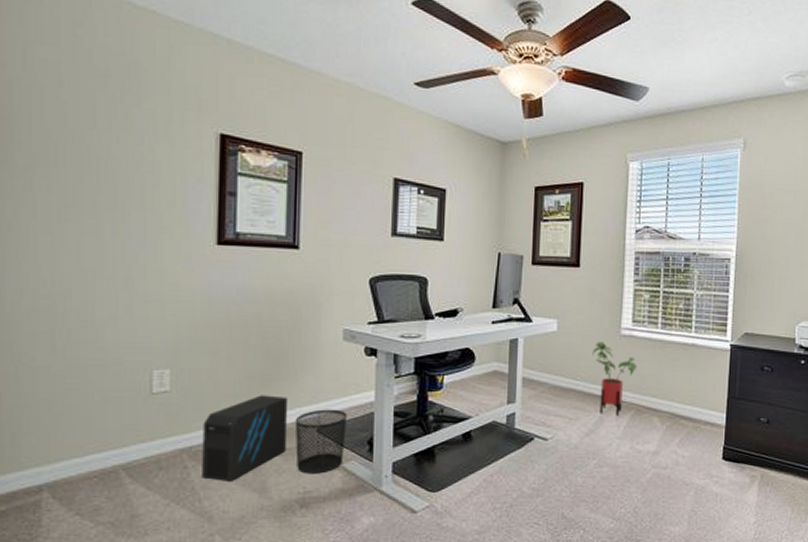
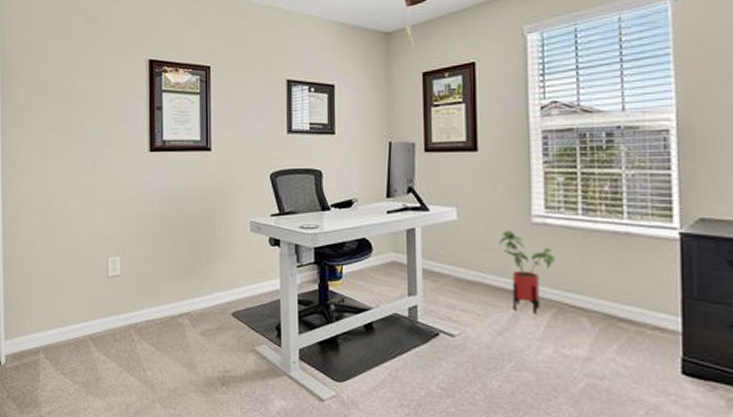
computer tower: present [202,395,289,481] -> none [144,280,208,356]
waste bin: present [294,409,348,474] -> none [214,295,258,355]

